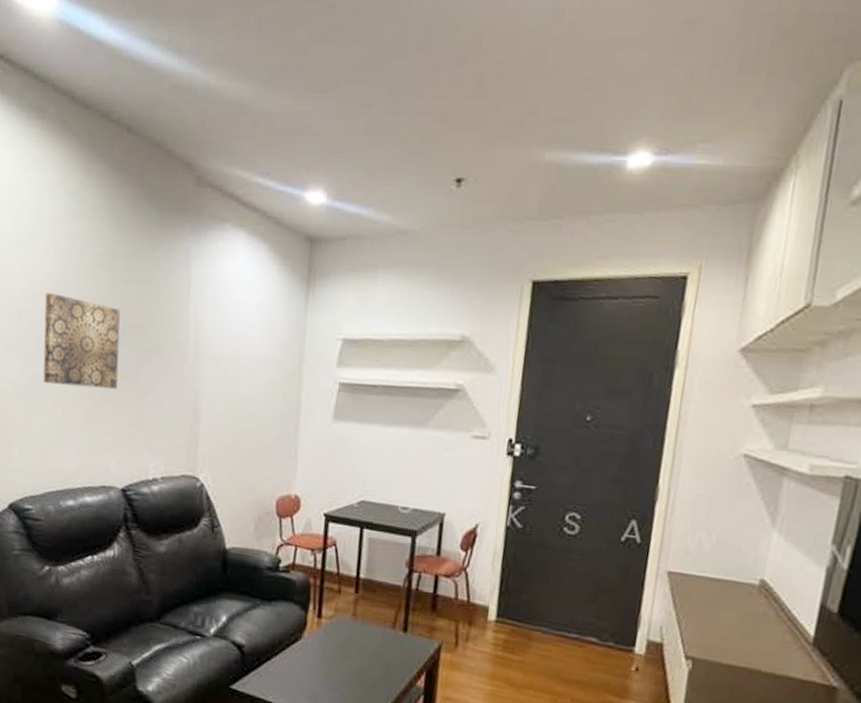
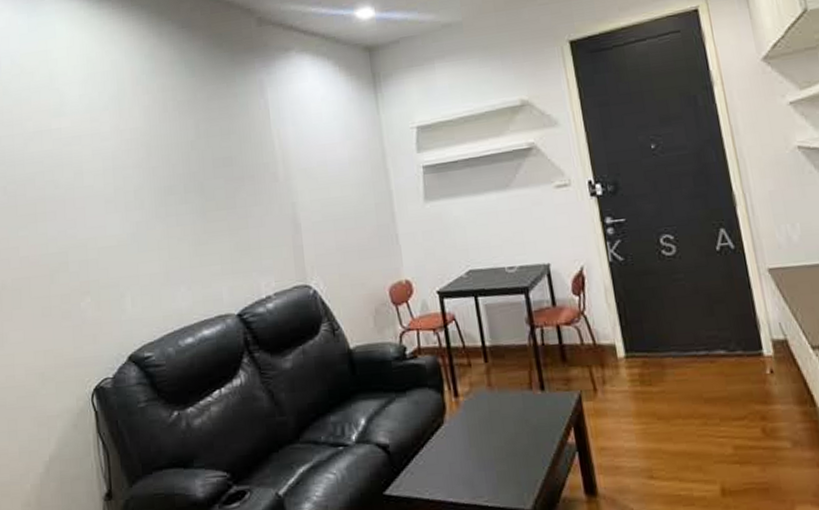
wall art: present [43,293,121,389] -> none [136,145,217,230]

